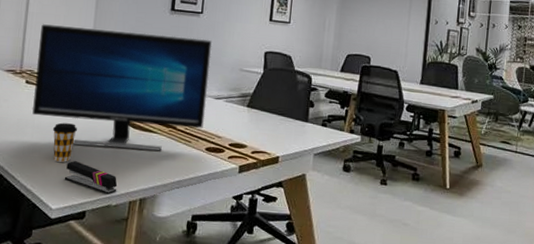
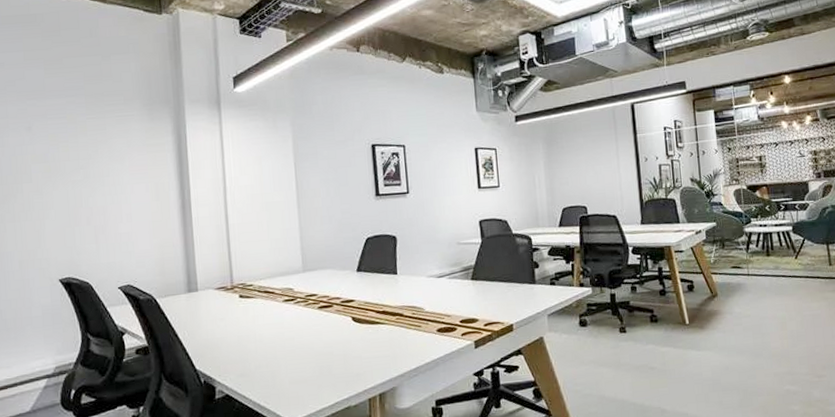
computer monitor: present [32,24,212,152] -> none [245,218,431,351]
coffee cup: present [52,122,77,163] -> none [276,330,302,373]
stapler: present [64,161,118,195] -> none [297,368,354,396]

